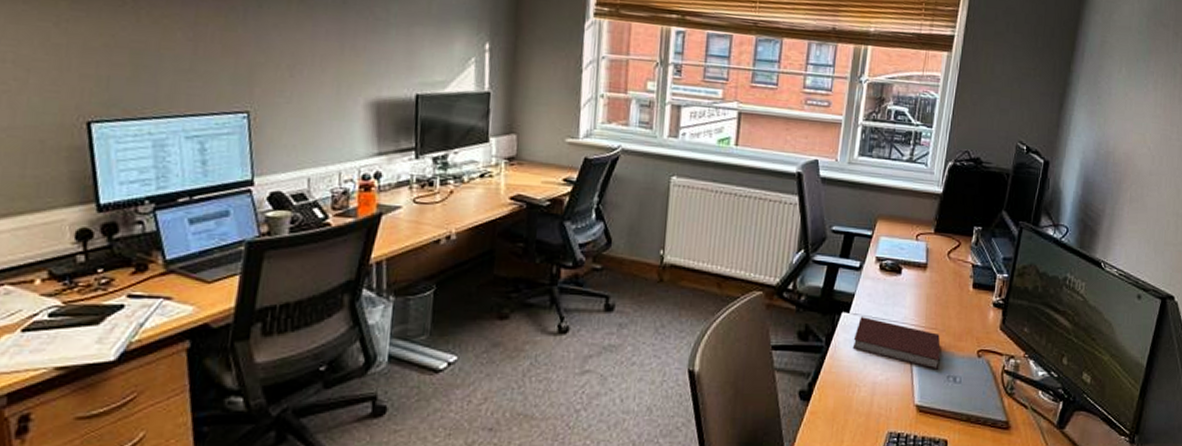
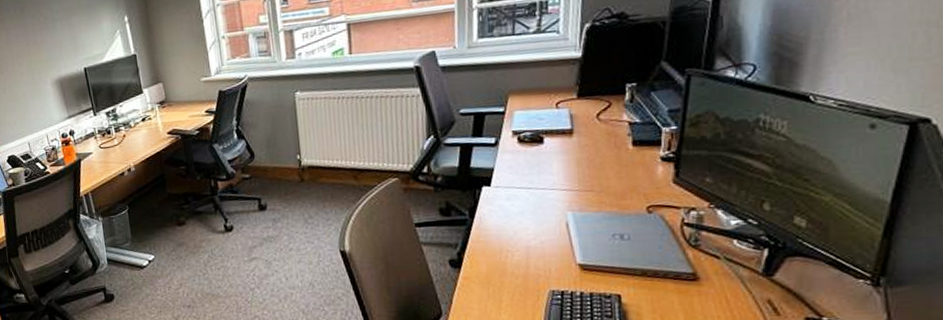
notebook: present [852,317,940,370] -> none [498,188,601,230]

